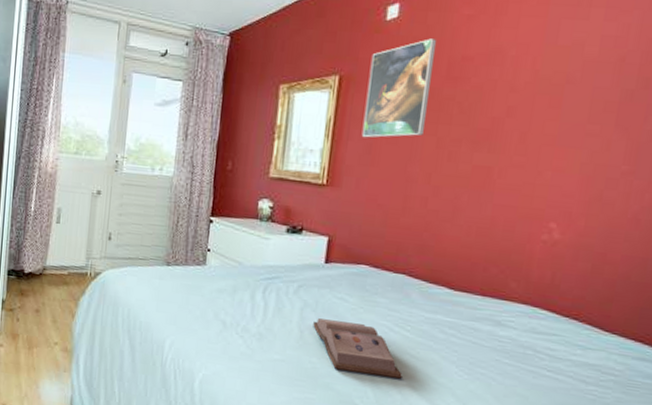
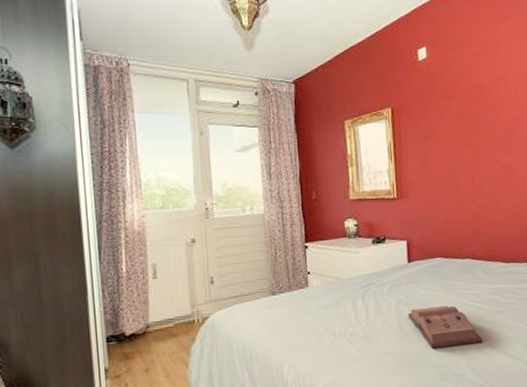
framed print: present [361,38,437,138] -> none [413,72,462,156]

